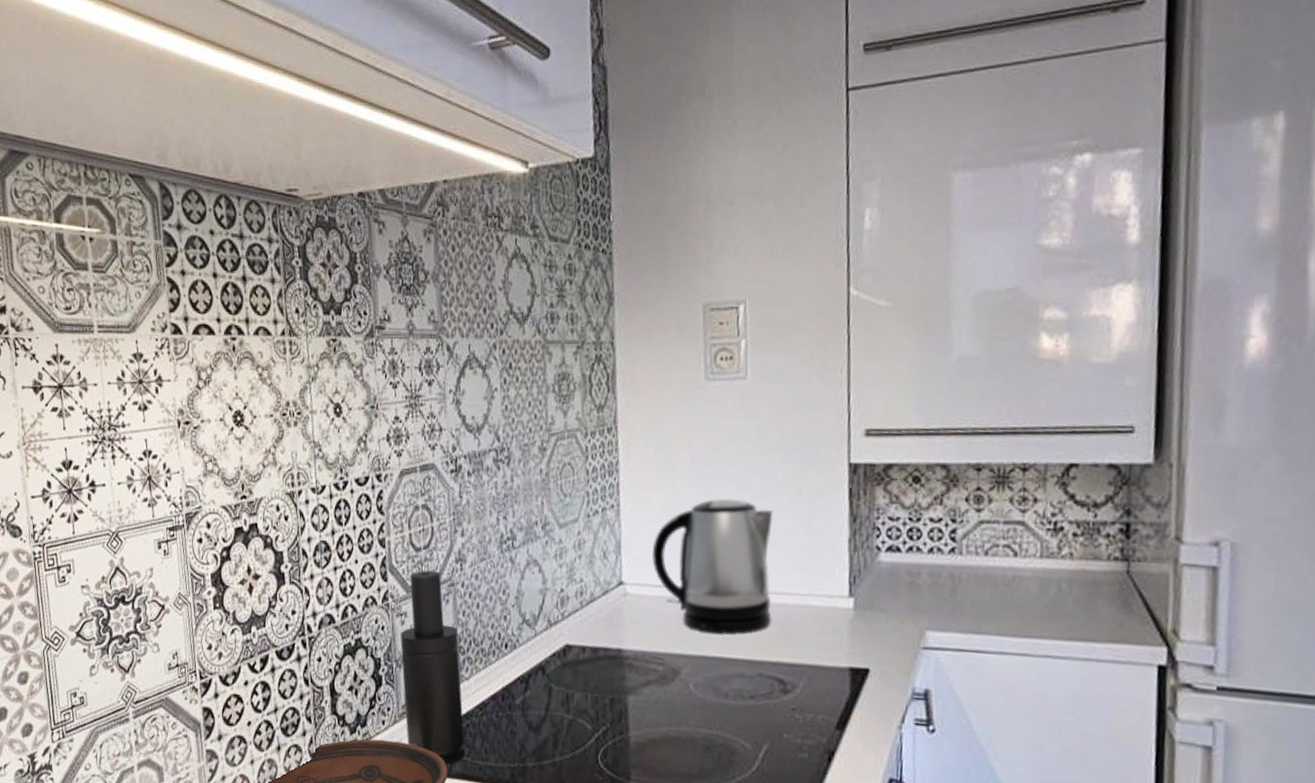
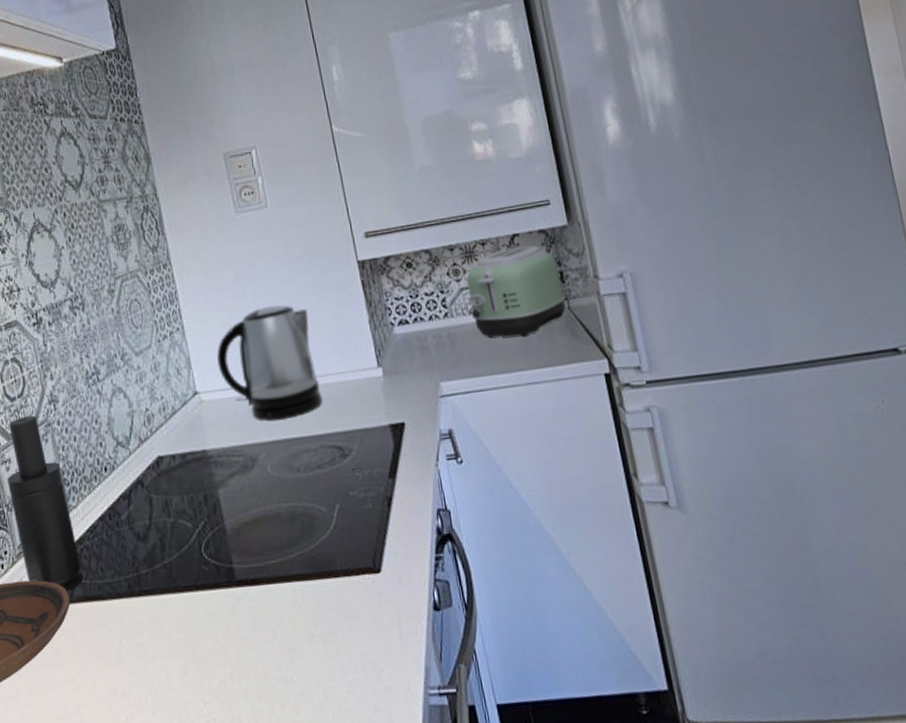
toaster: none [987,481,1127,597] -> present [466,246,566,338]

